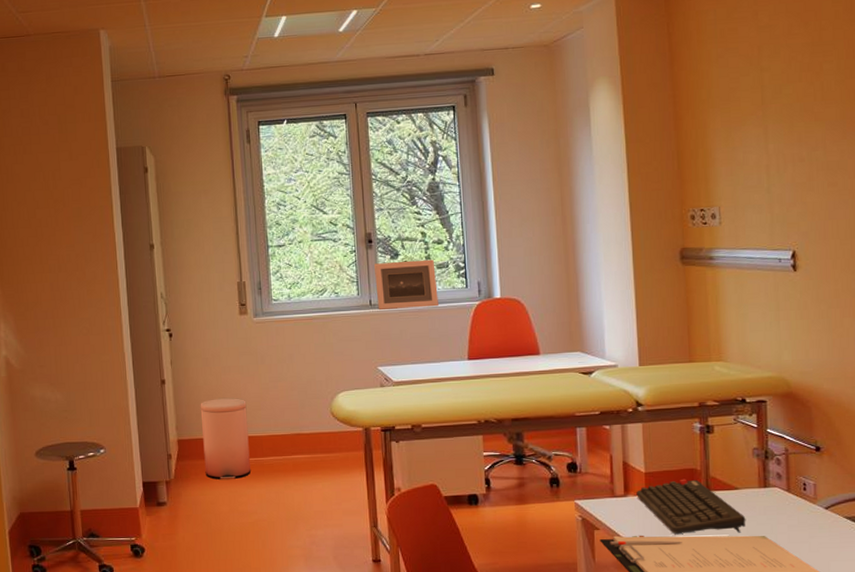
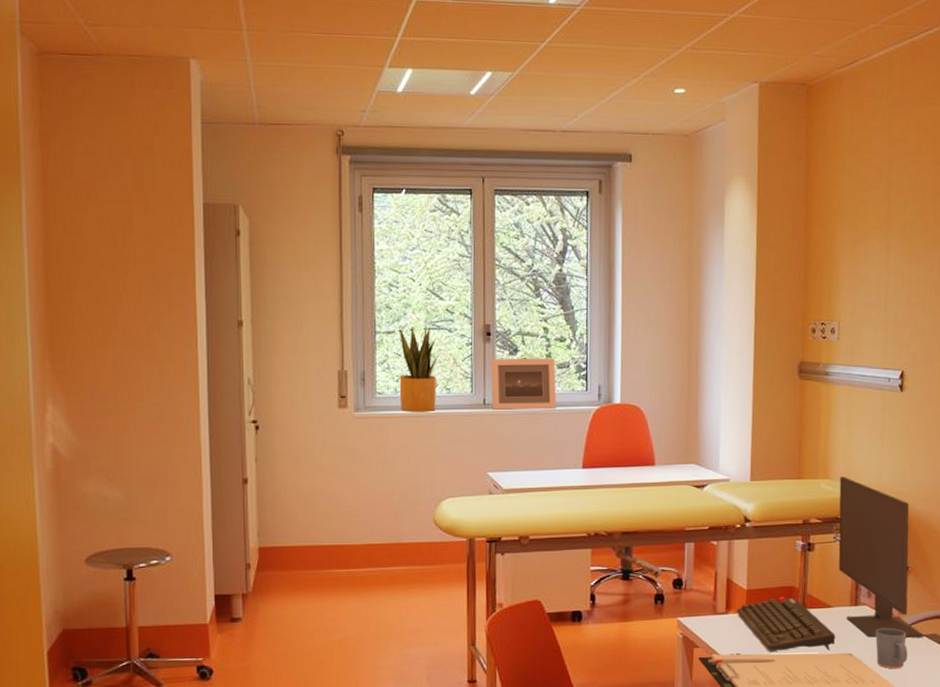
pedal bin: present [200,398,251,479] -> none [287,502,342,593]
planter: none [288,236,329,316] -> present [398,324,442,412]
computer monitor: none [735,358,847,521] -> present [838,476,925,638]
mug: none [789,509,829,553] -> present [875,627,908,669]

